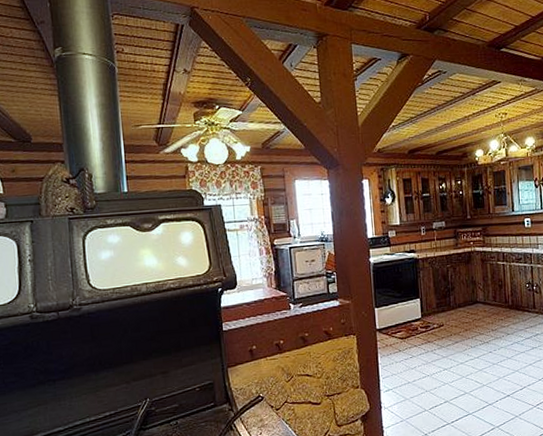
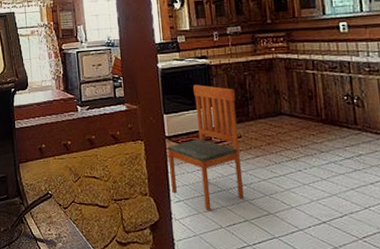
chair: none [378,278,445,396] -> present [168,85,245,210]

